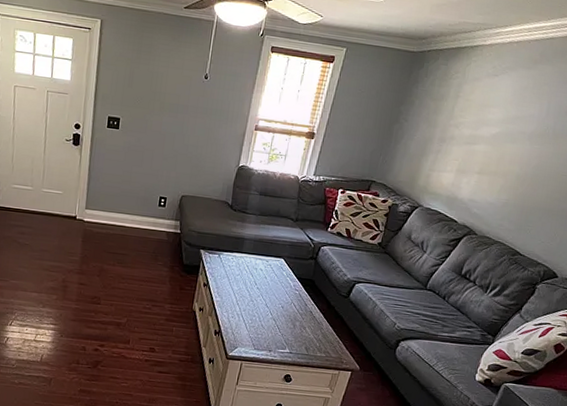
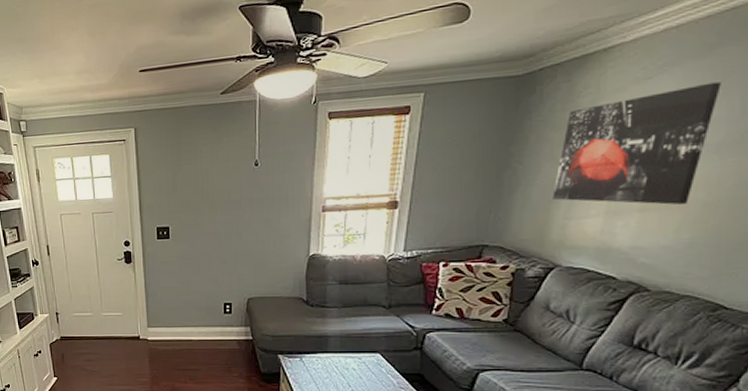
wall art: none [424,87,538,173] -> present [552,82,721,205]

